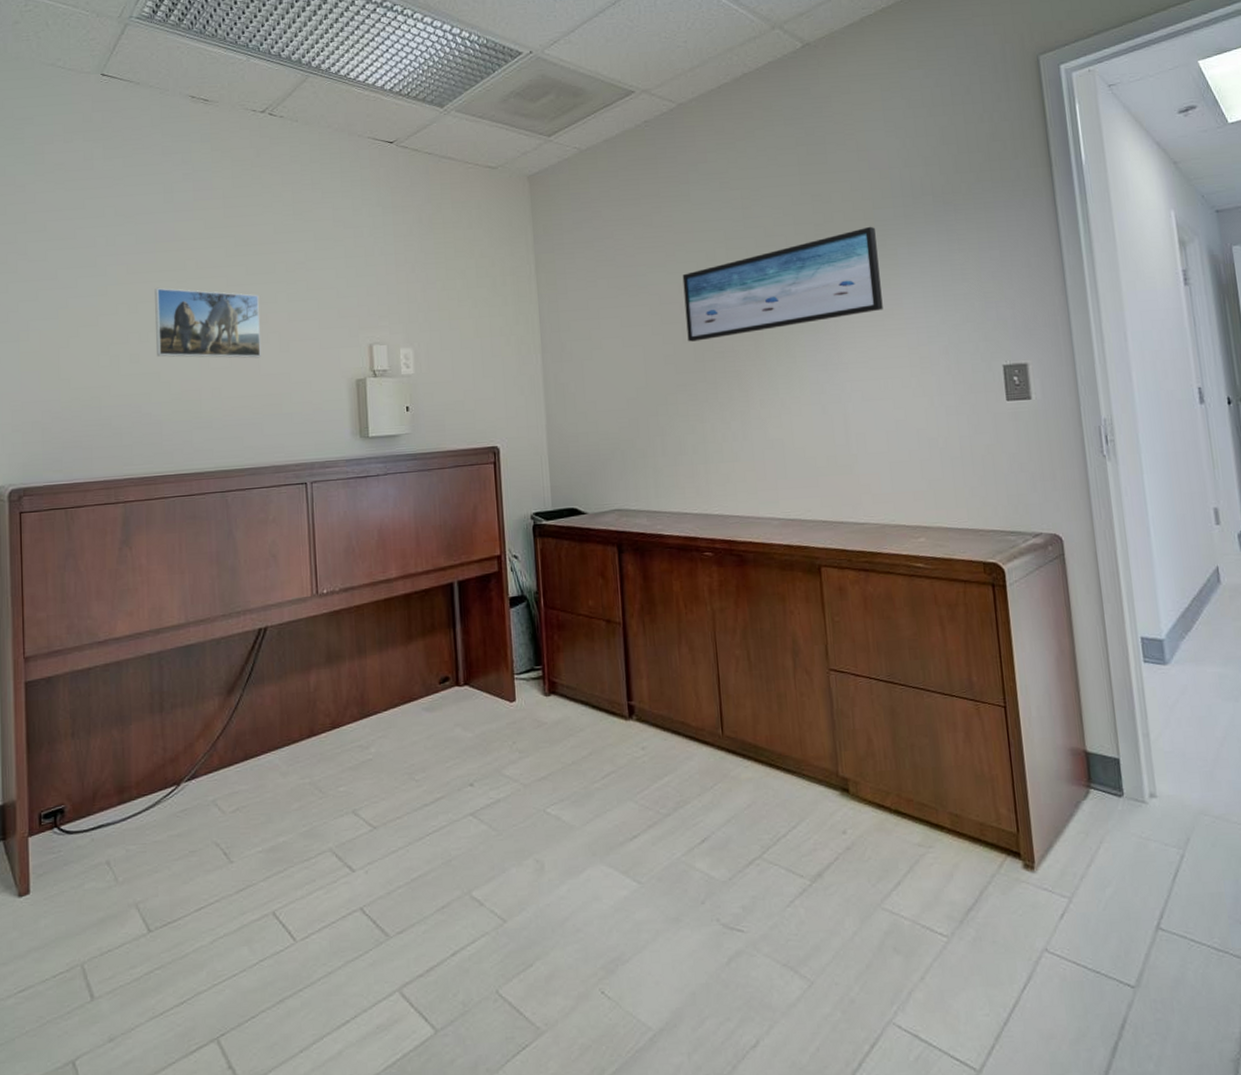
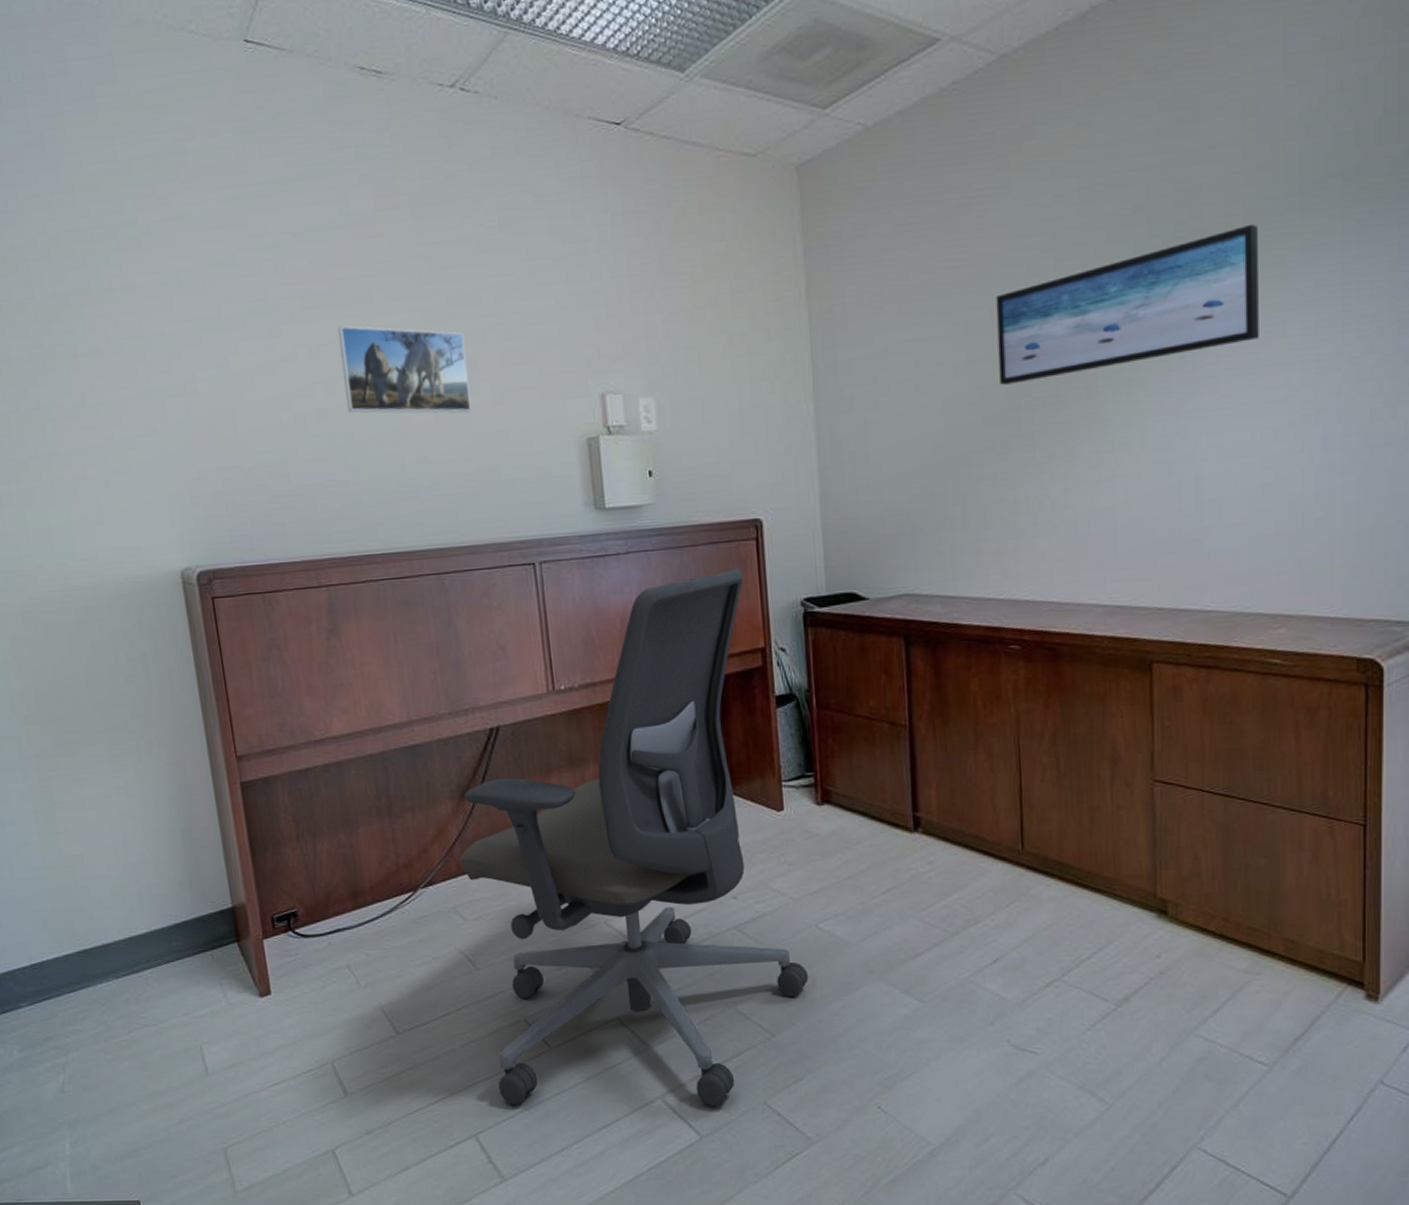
office chair: none [221,487,538,1004] -> present [458,568,809,1107]

